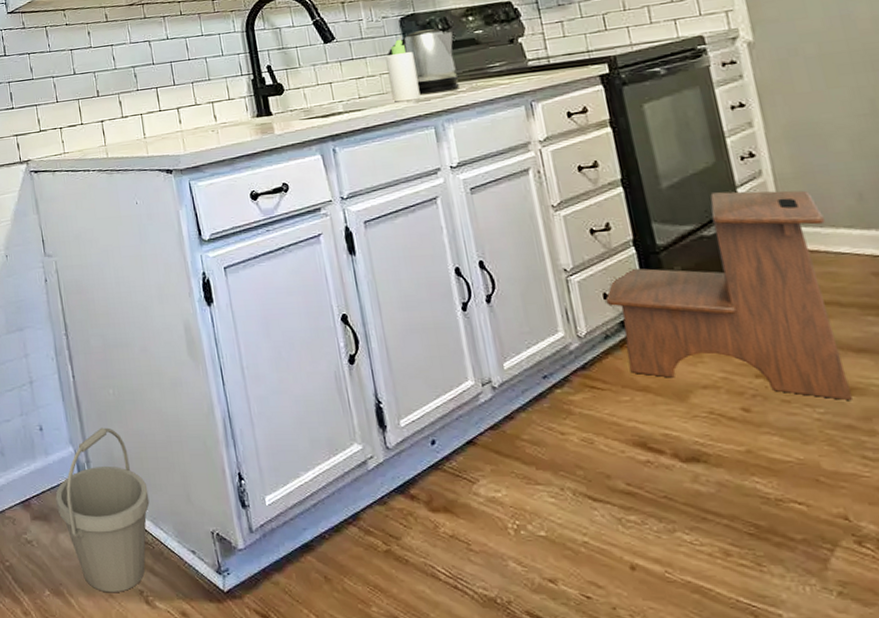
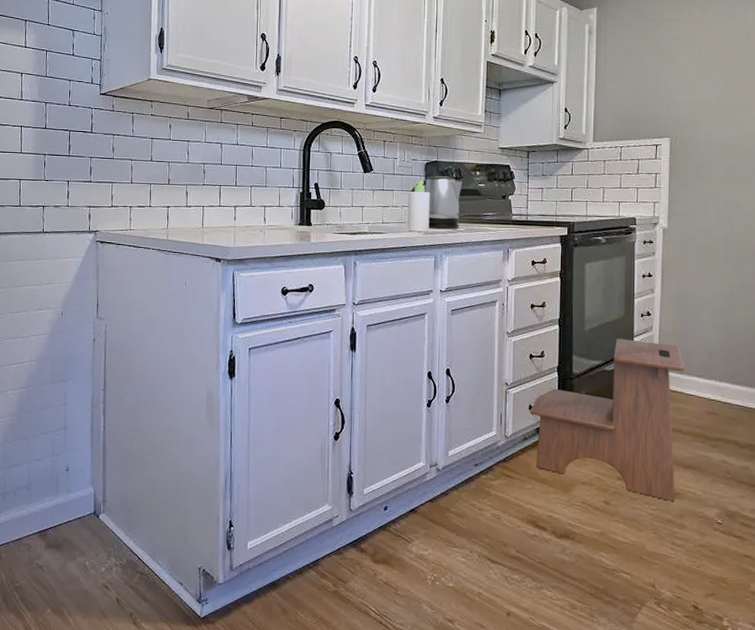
bucket: present [55,427,150,593] -> none [70,473,152,614]

